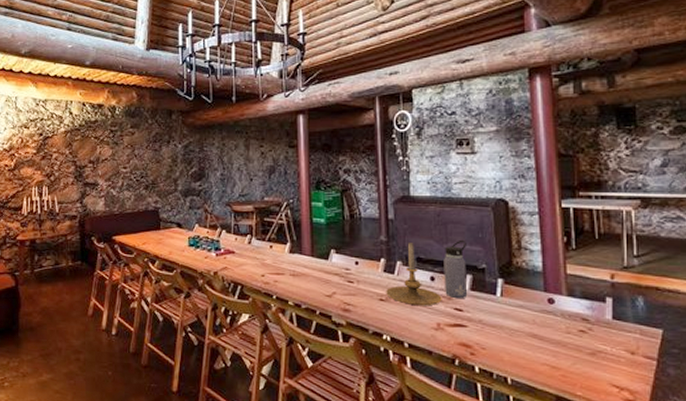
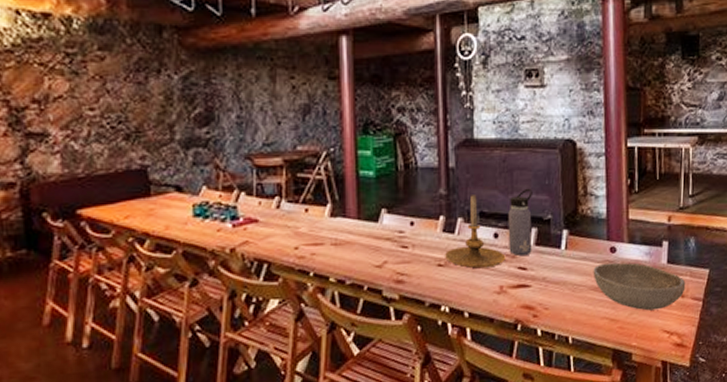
bowl: none [530,312,635,364] -> present [593,262,686,311]

